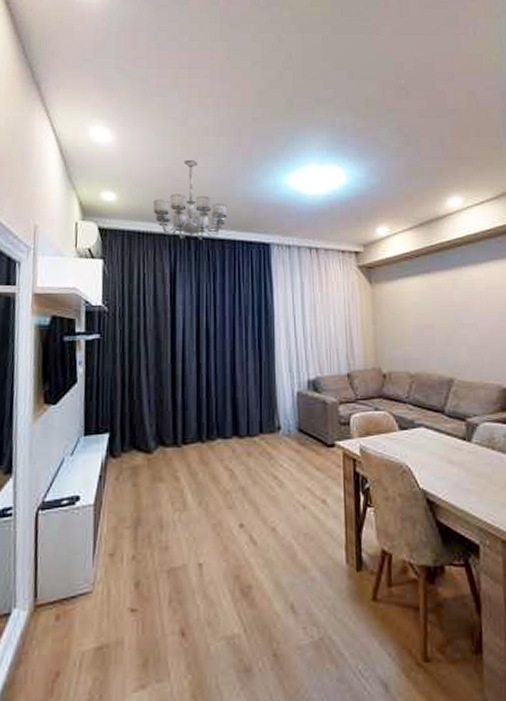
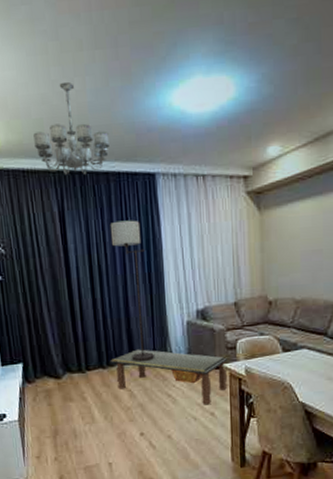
coffee table: none [210,421,341,490] -> present [109,349,228,405]
lamp: none [221,285,260,436] -> present [110,220,154,362]

